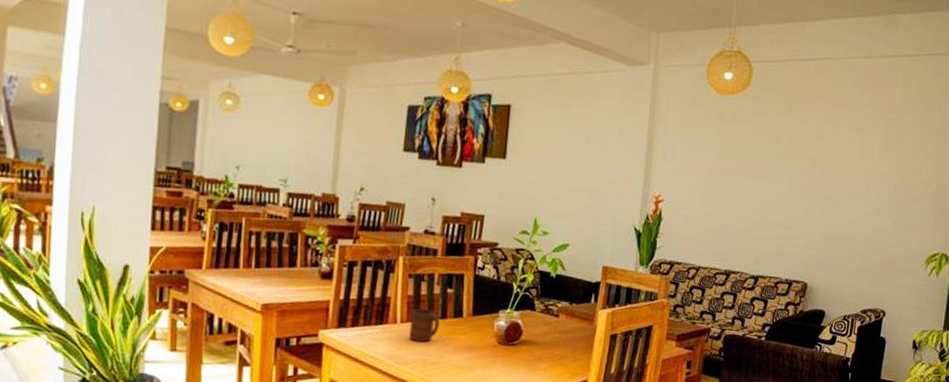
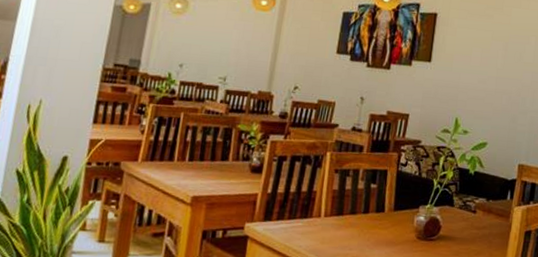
cup: present [409,308,440,342] -> none [332,203,362,236]

